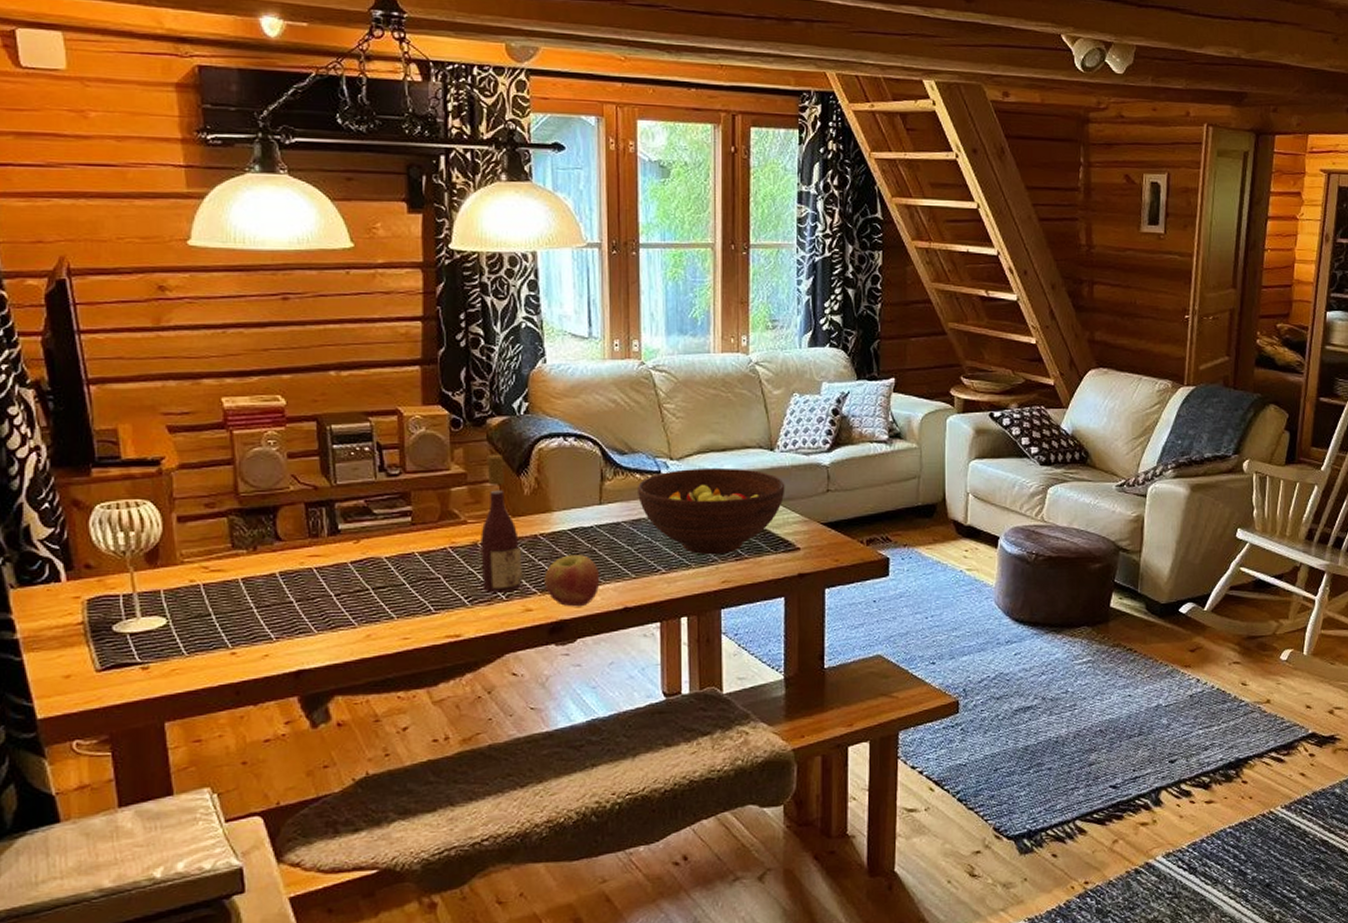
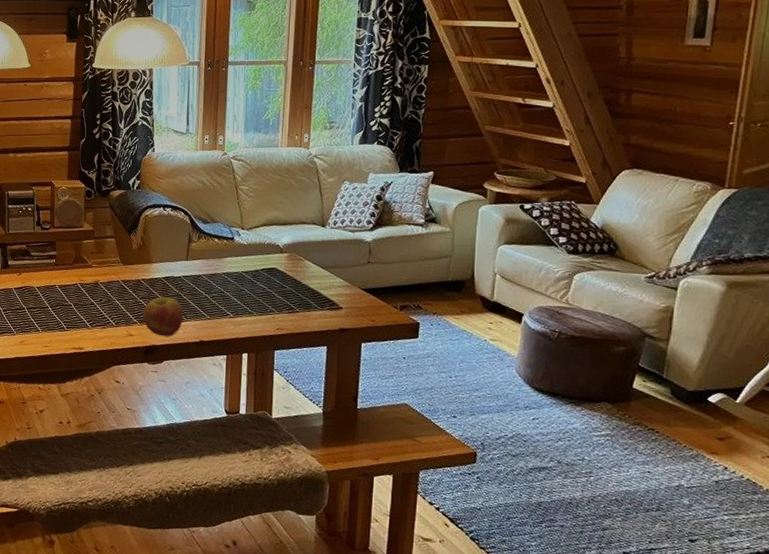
wine bottle: present [481,454,522,593] -> none [100,217,129,321]
fruit bowl: present [638,467,785,555] -> none [215,237,333,307]

